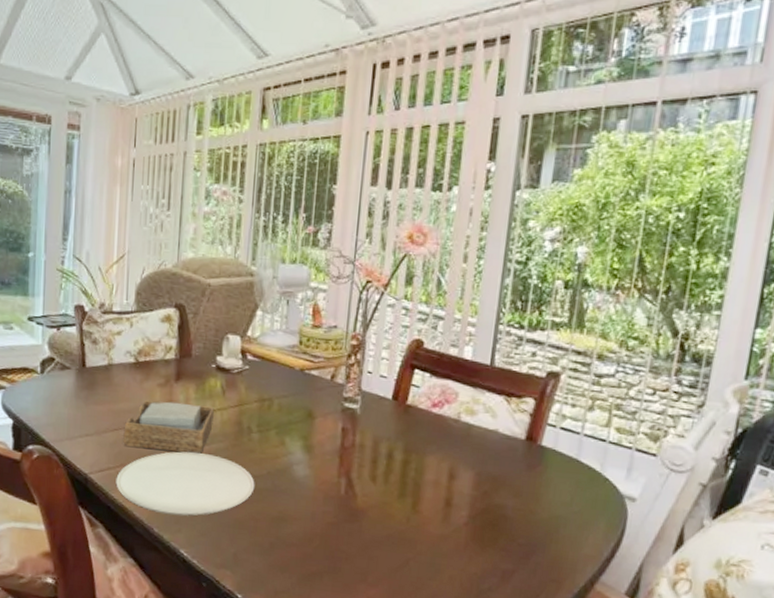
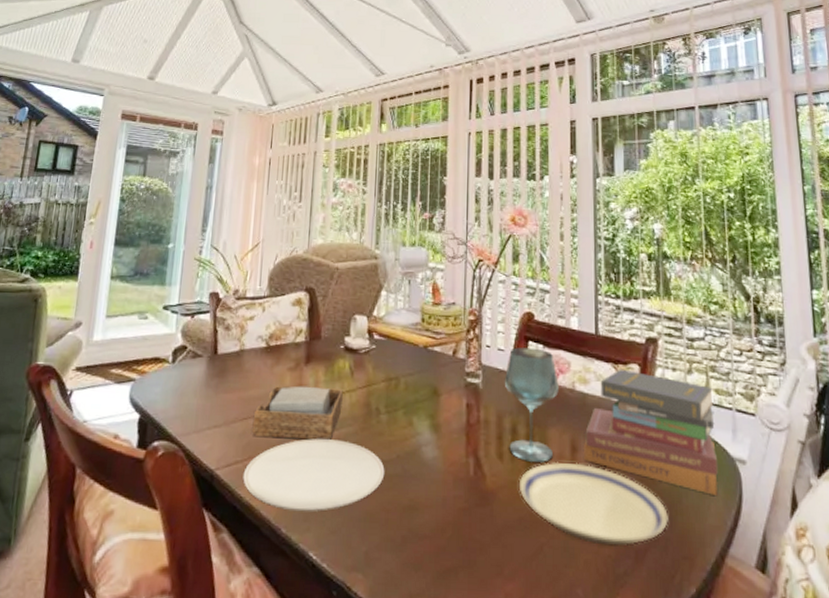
wine glass: none [383,375,443,487] -> present [504,347,559,462]
plate: none [390,487,542,566] -> present [520,461,668,547]
books: none [461,402,614,528] -> present [584,369,719,495]

